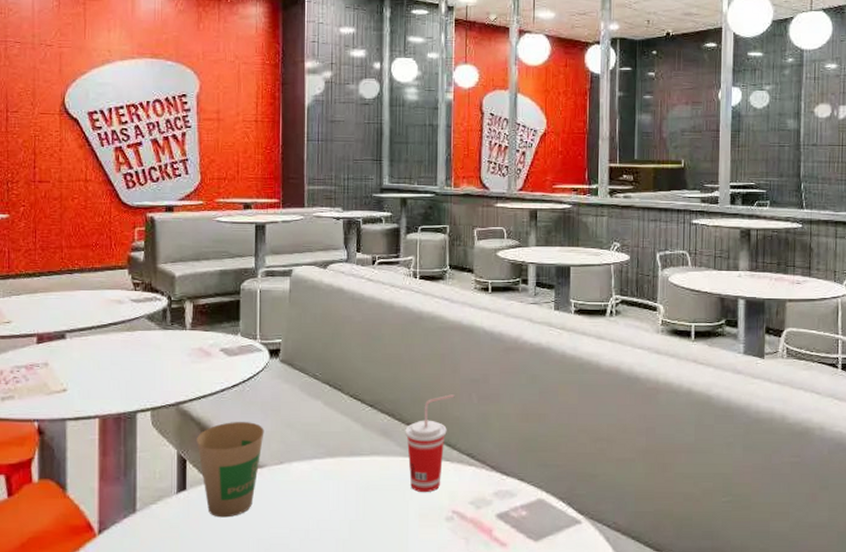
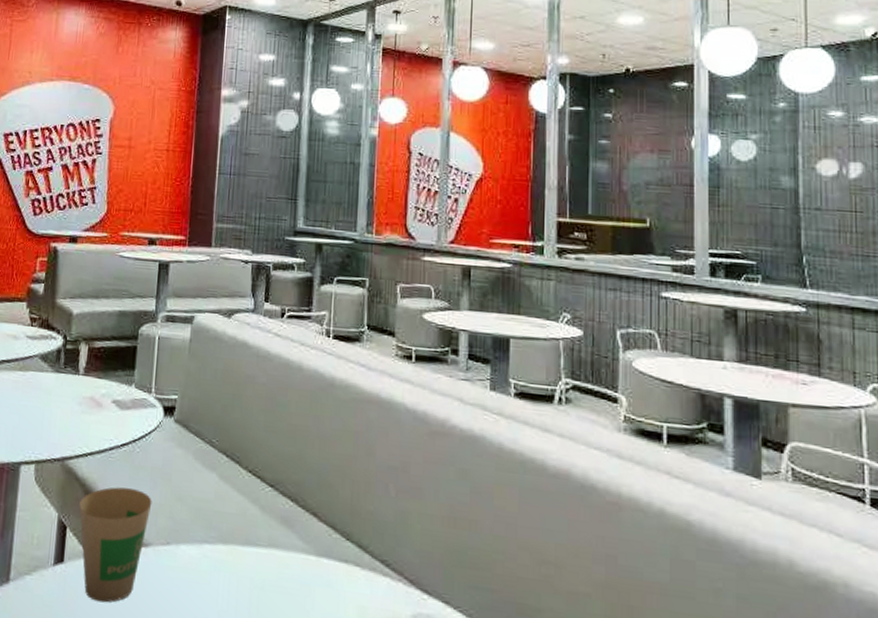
beverage cup: present [405,394,455,493] -> none [309,482,369,604]

